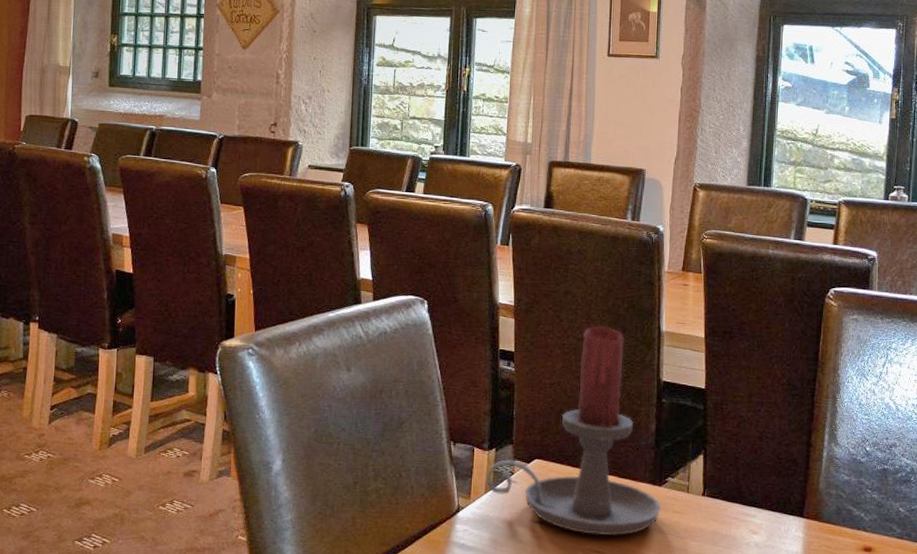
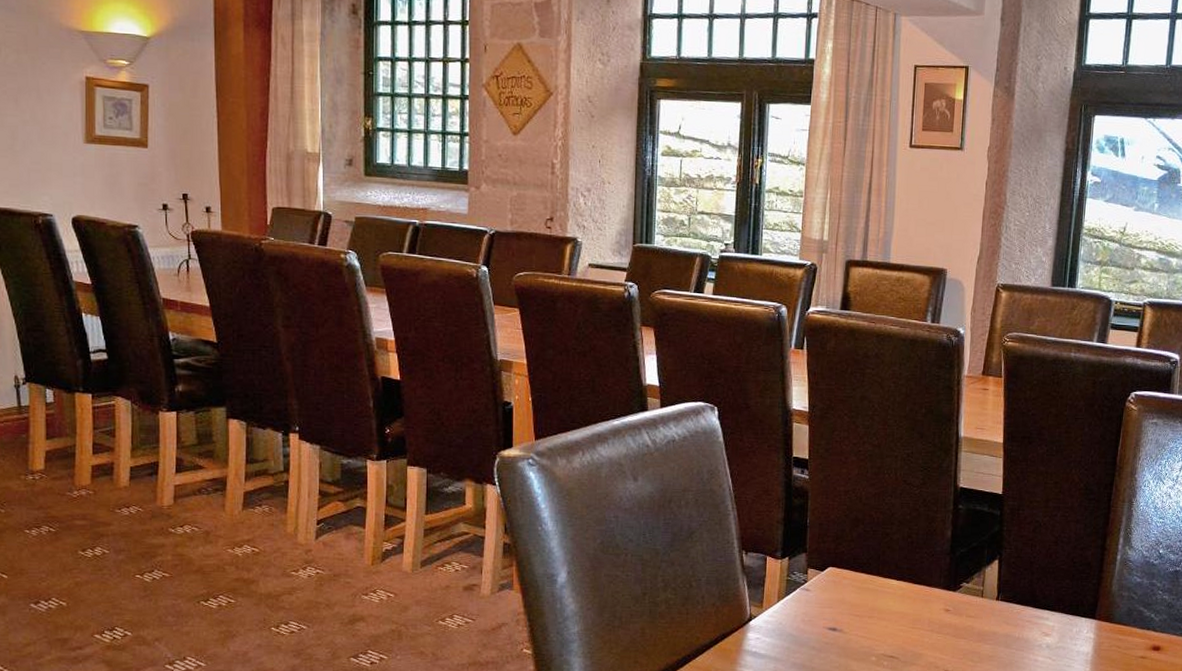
candle holder: present [486,325,662,536] -> none [779,431,956,641]

